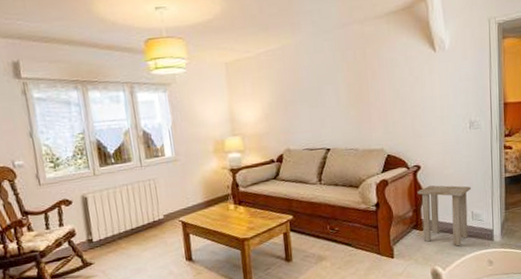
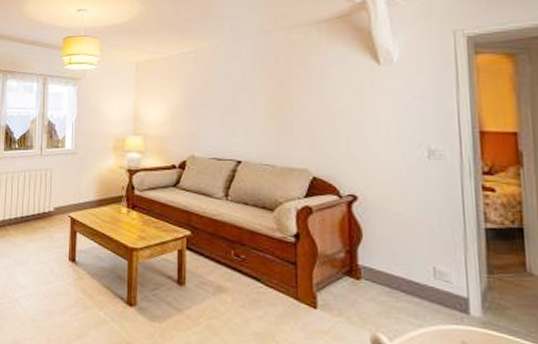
side table: present [417,185,471,246] -> none [352,222,432,312]

